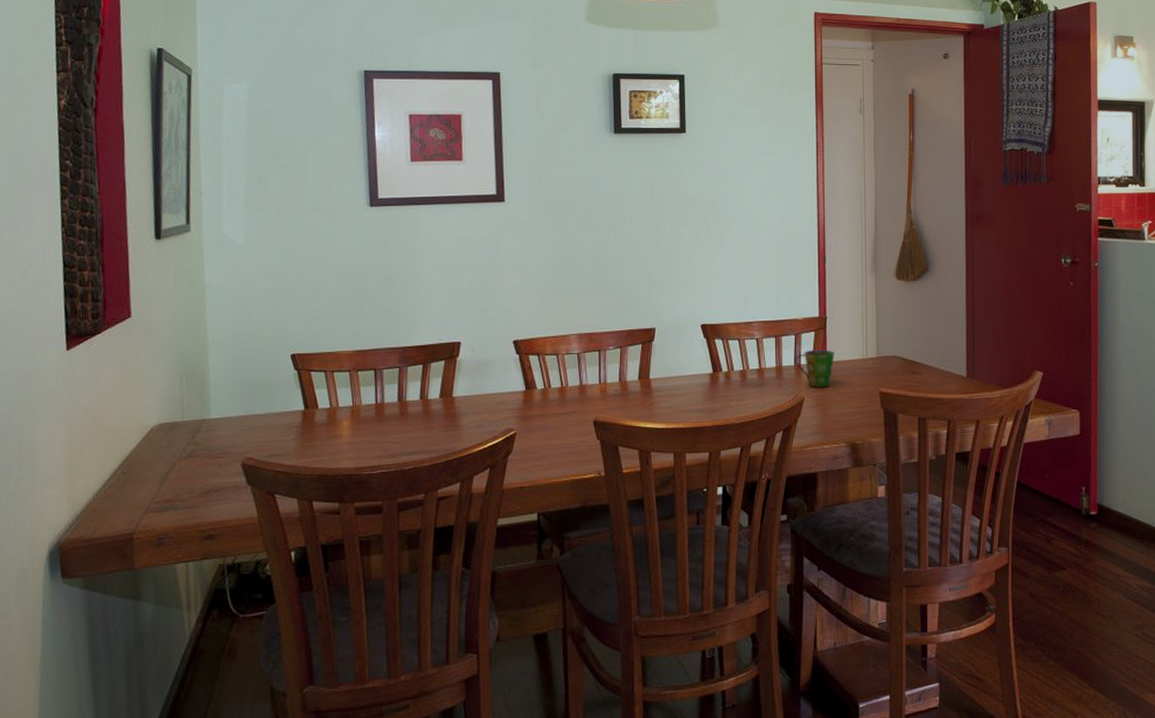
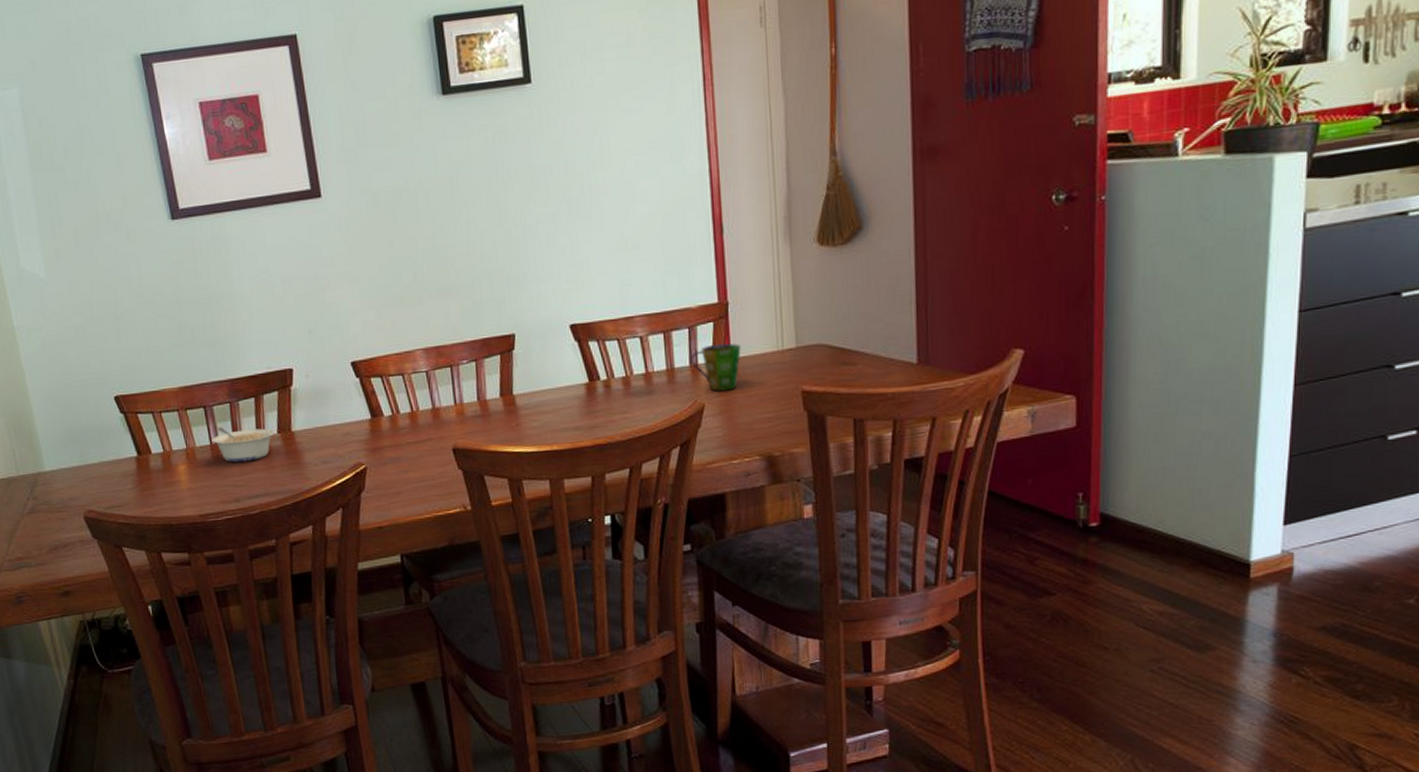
legume: none [377,389,438,422] -> present [211,427,275,463]

